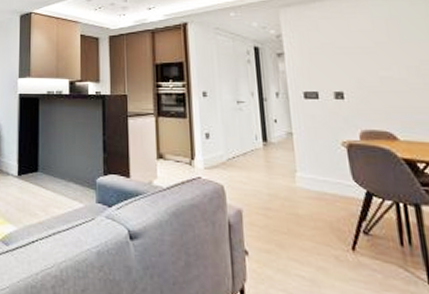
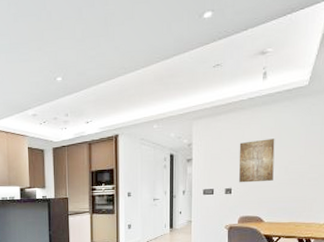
wall art: none [345,31,402,86] -> present [239,138,275,183]

